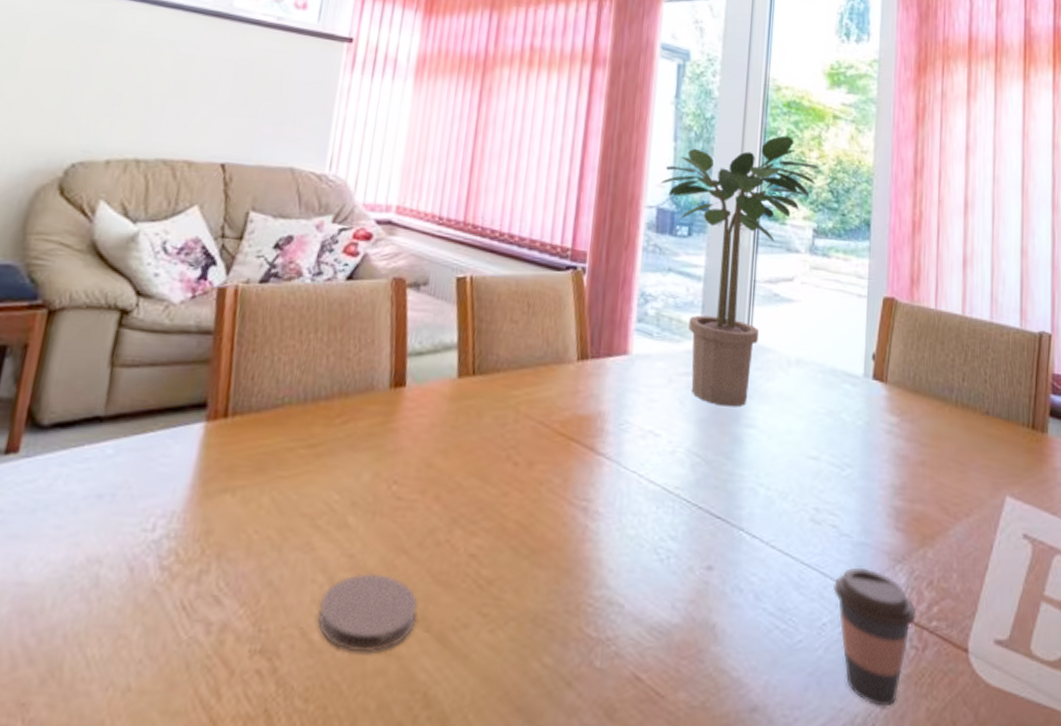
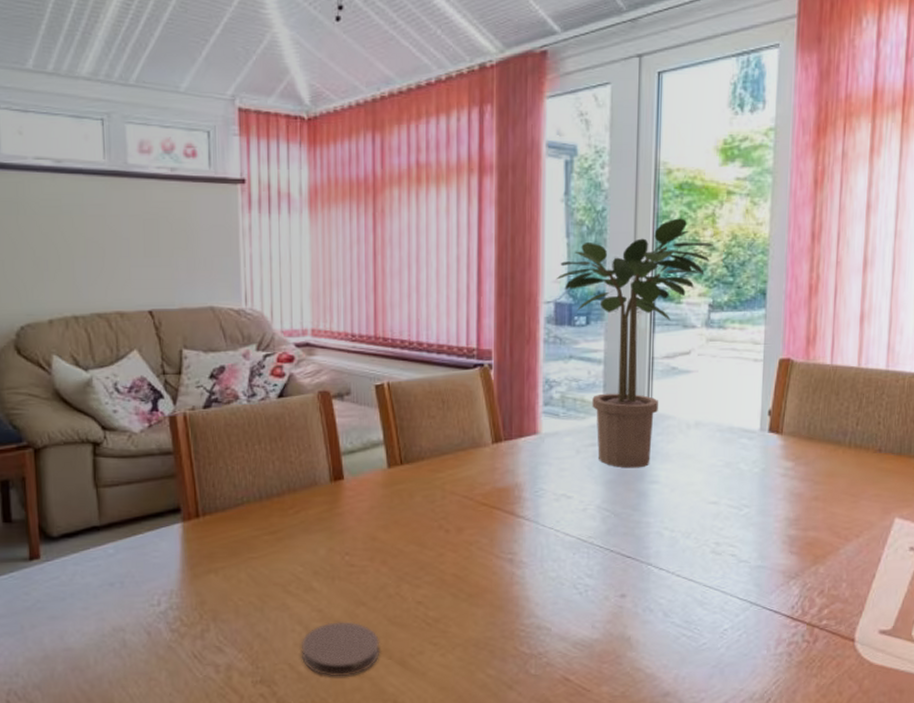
coffee cup: present [833,568,916,707] -> none [733,585,808,686]

